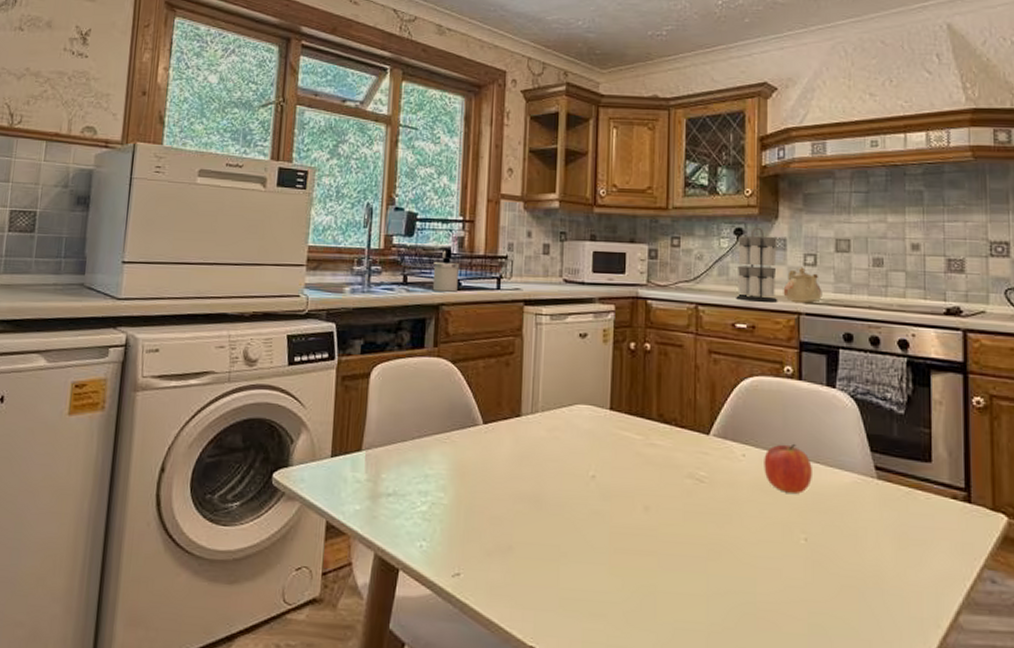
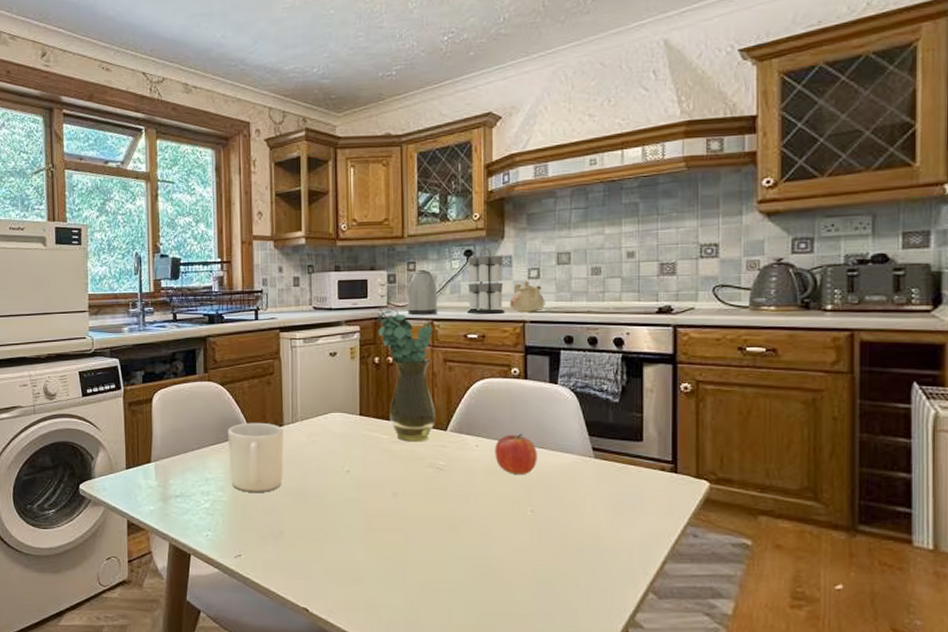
soap dispenser: present [432,249,460,292] -> none [198,288,222,325]
mug: none [454,409,521,497] -> present [227,422,284,492]
vase: none [635,285,697,447] -> present [377,307,435,442]
kettle: none [669,247,704,297] -> present [407,270,438,314]

